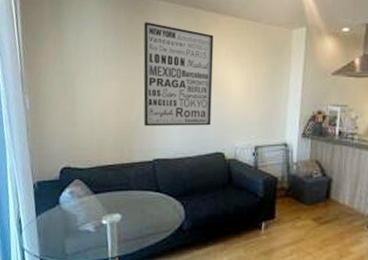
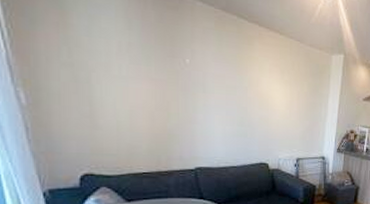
wall art: present [143,22,214,127] -> none [177,21,257,138]

